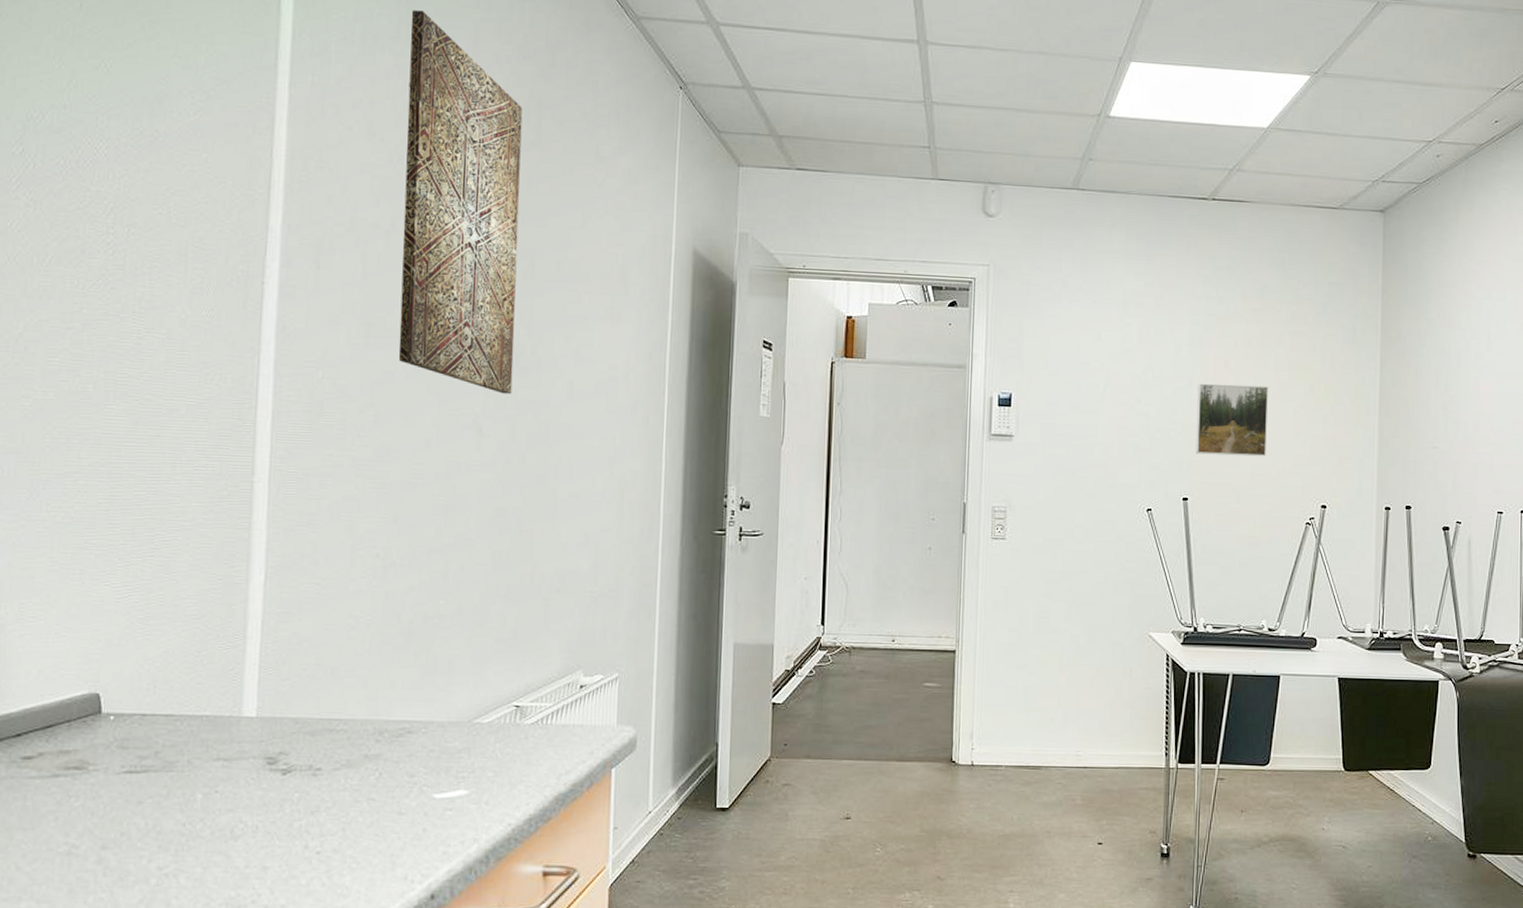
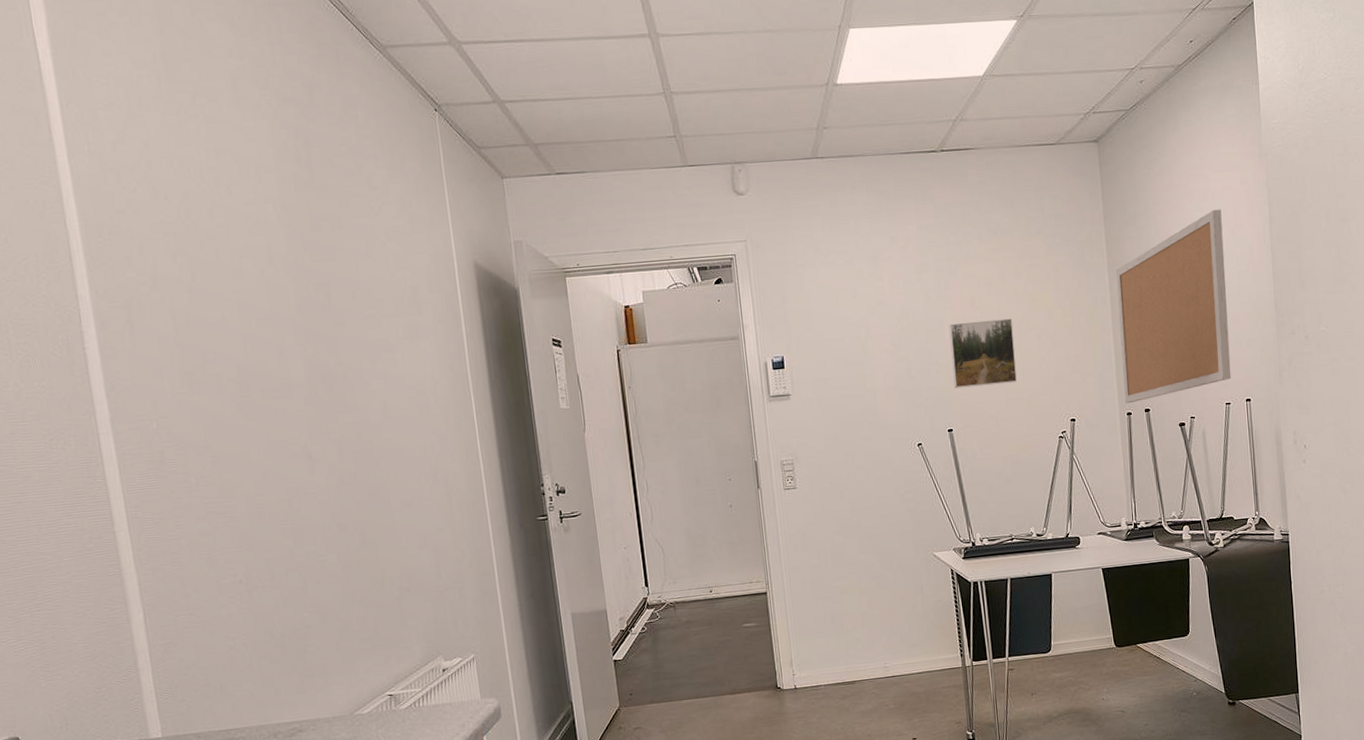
wall art: present [398,10,523,395] -> none [168,67,333,421]
bulletin board: none [1385,300,1512,497] -> present [1116,209,1232,404]

